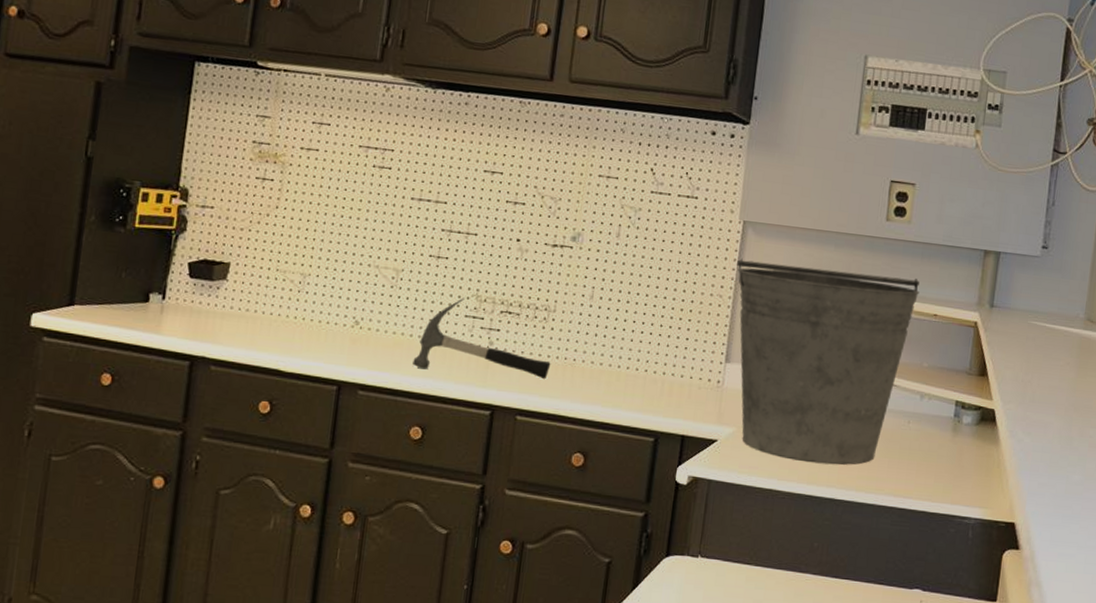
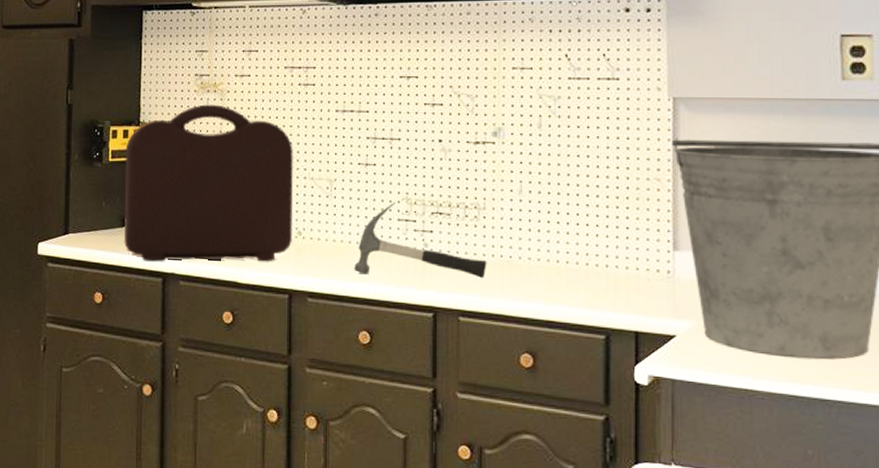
toolbox: none [145,175,360,351] -> present [124,104,294,263]

